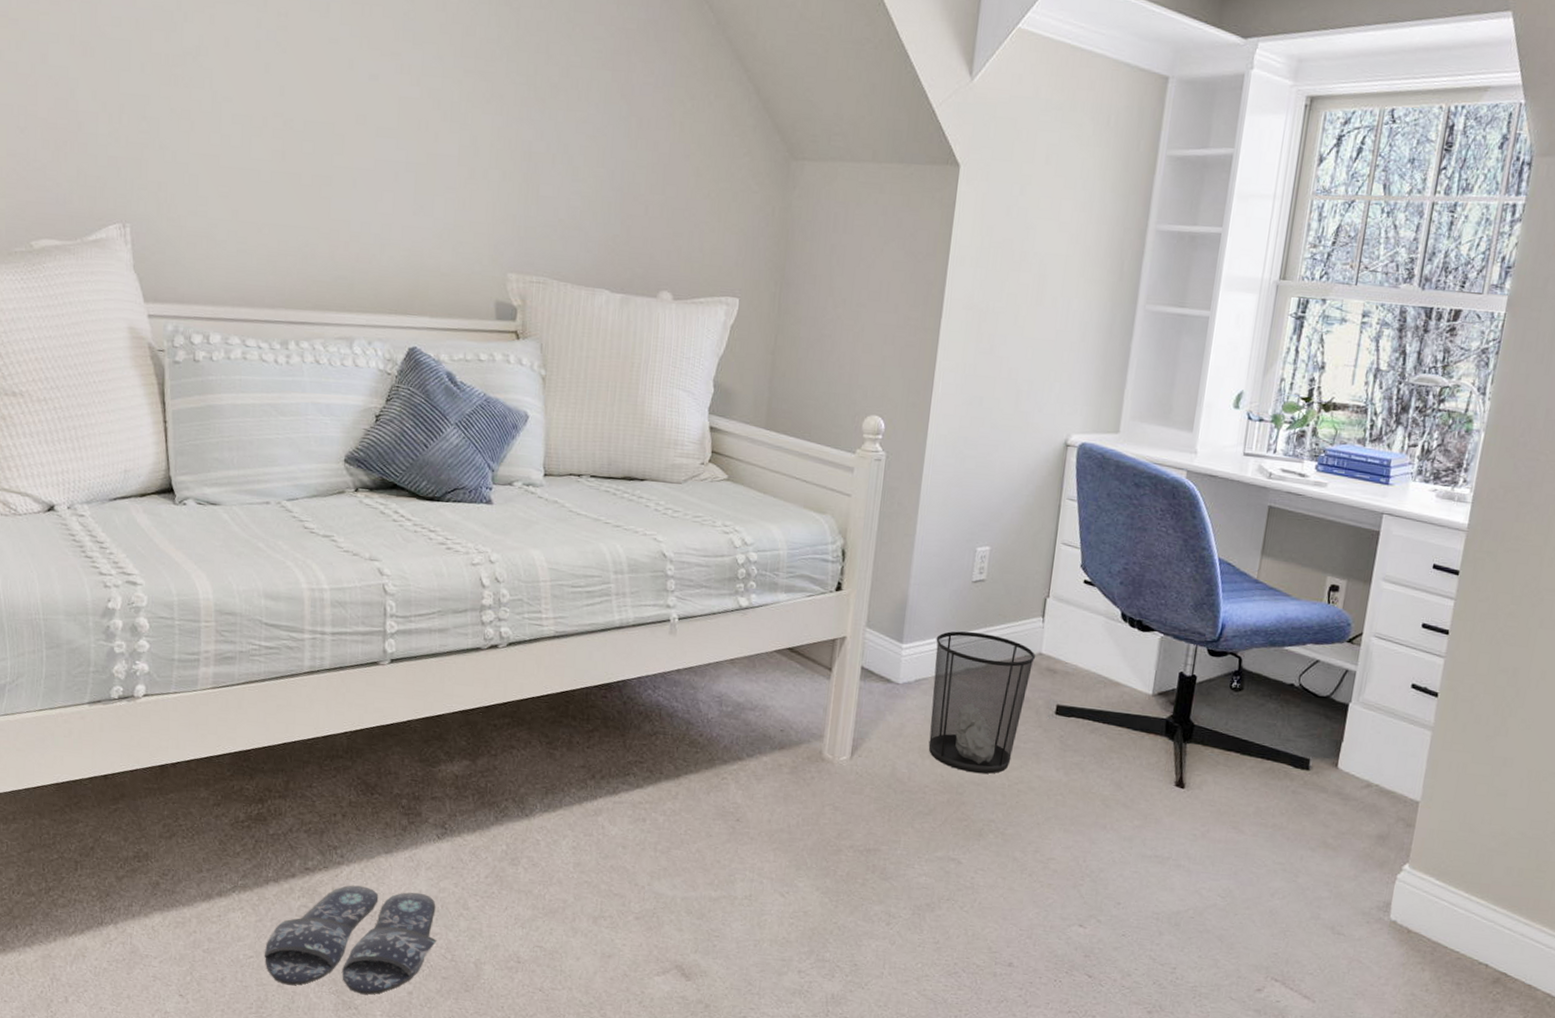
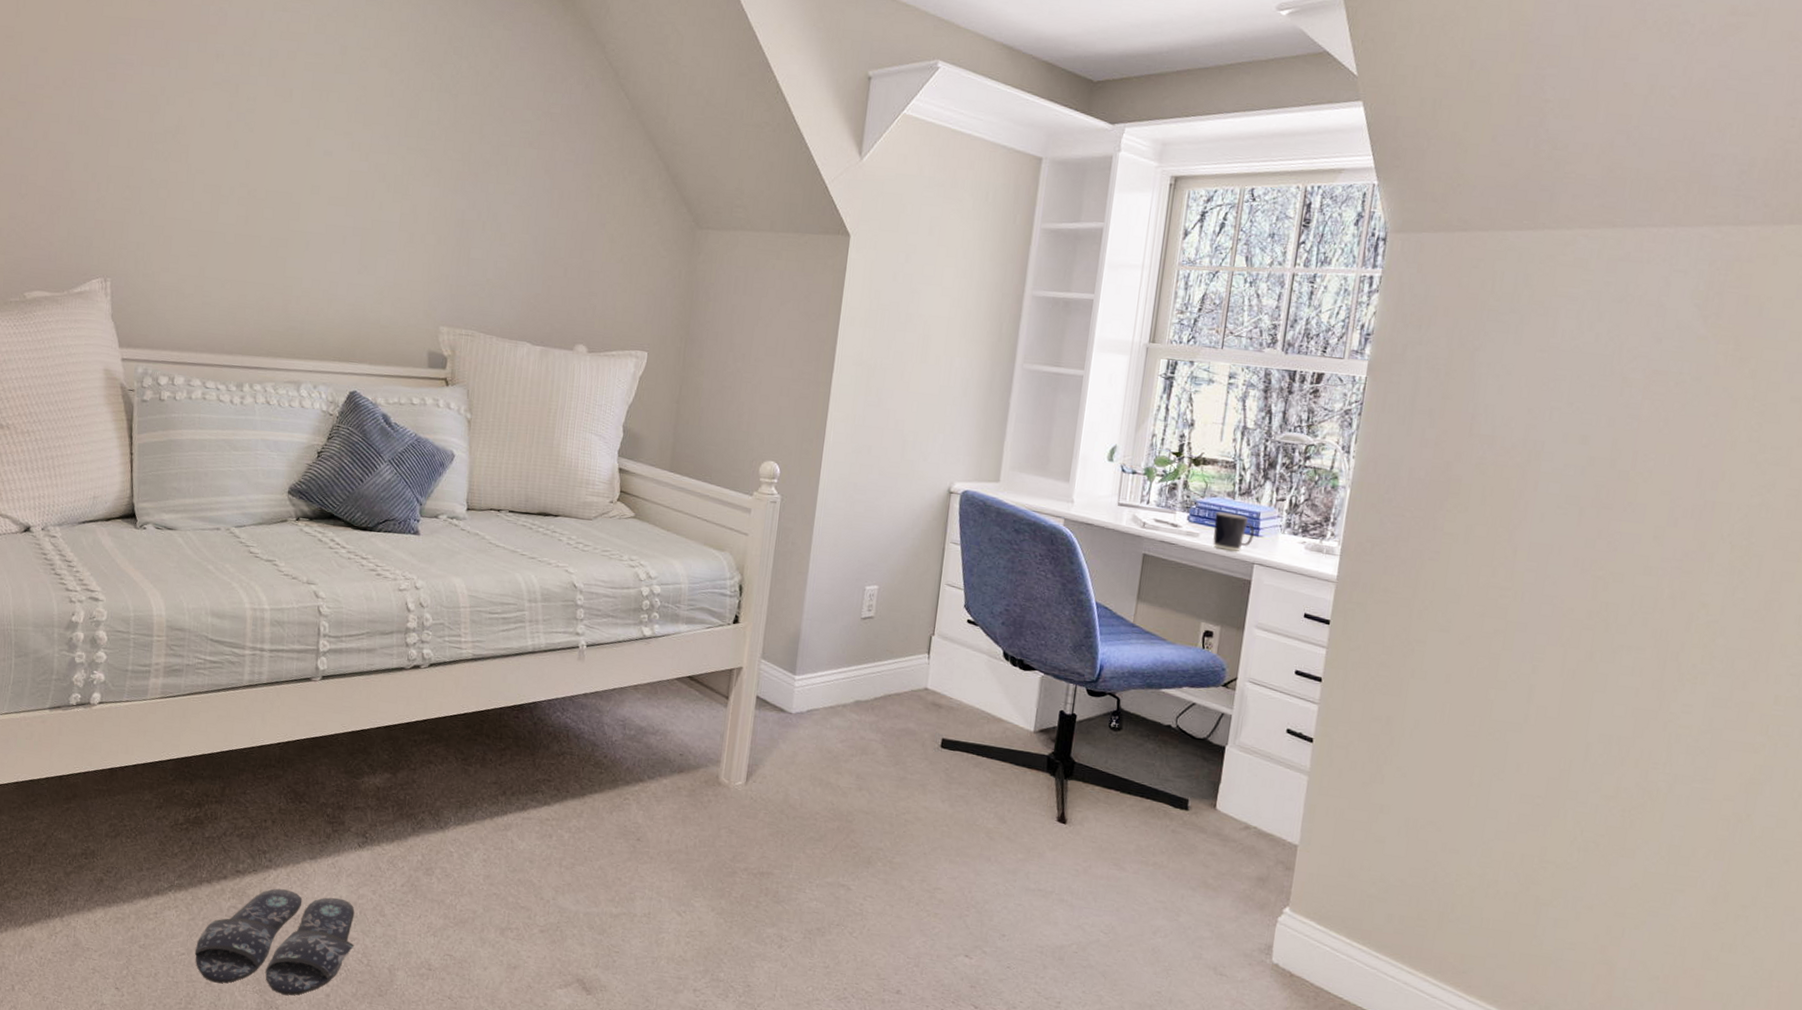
waste bin: present [928,631,1036,774] -> none [819,664,922,803]
mug: none [1341,459,1385,502] -> present [1212,511,1255,552]

